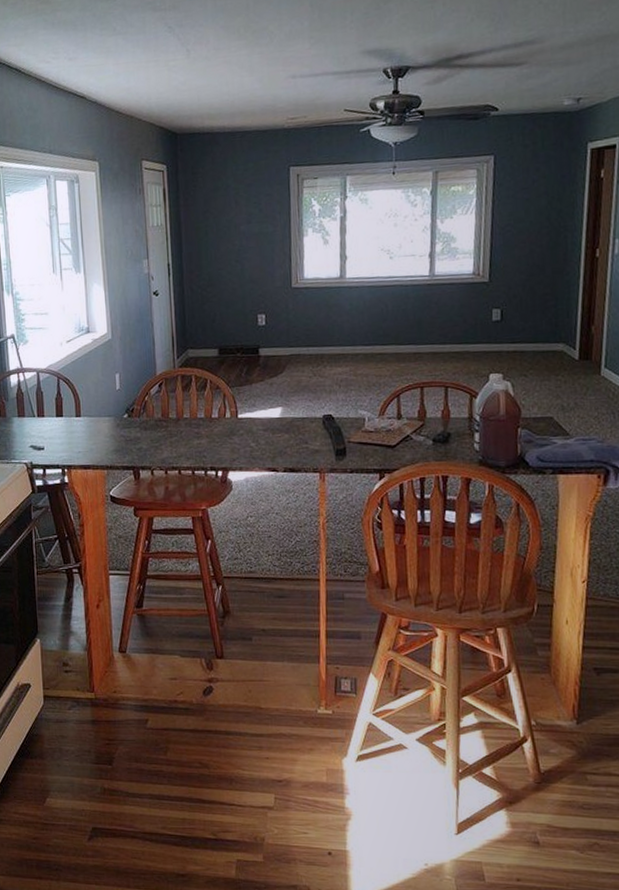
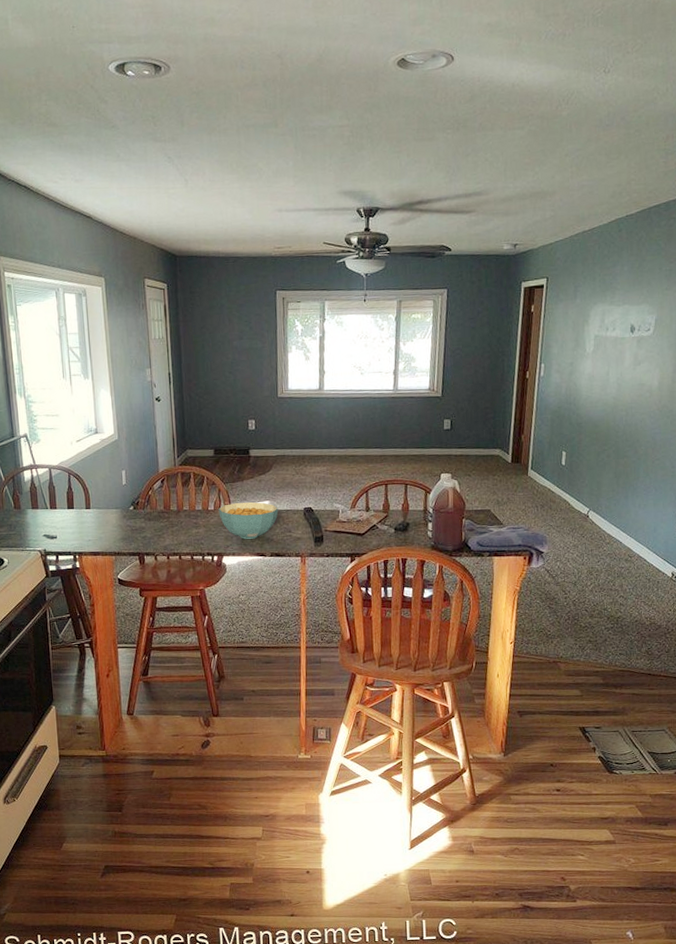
cereal bowl: none [223,408,293,452] -> present [218,501,279,539]

